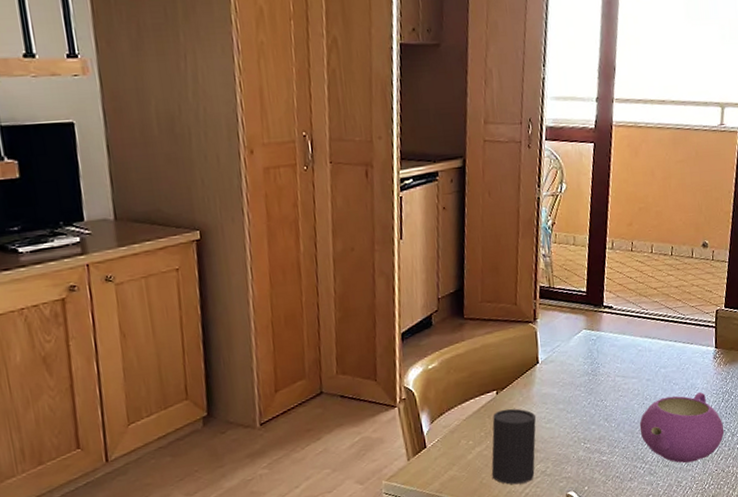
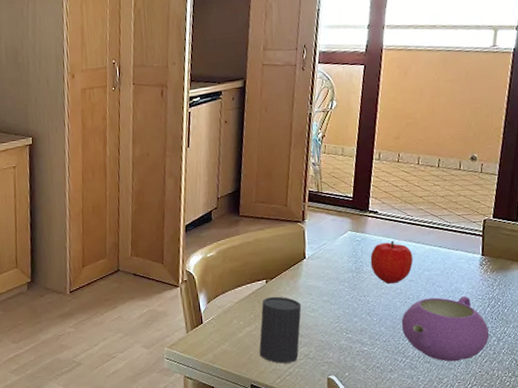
fruit: none [606,337,650,385] -> present [370,241,413,284]

